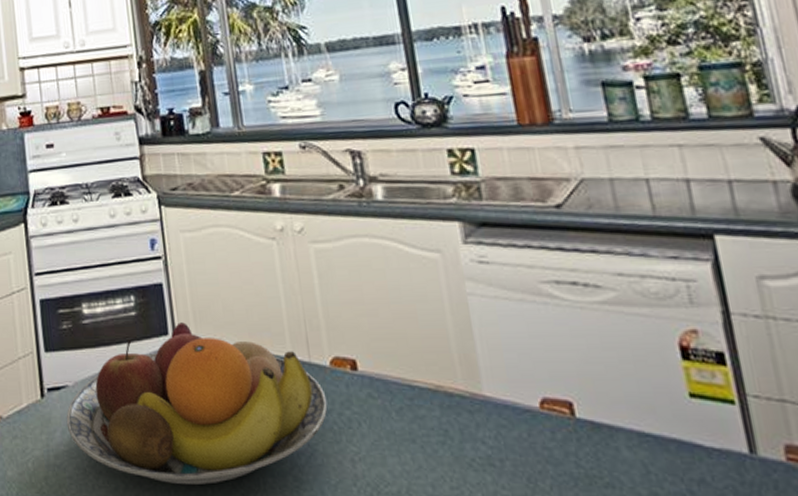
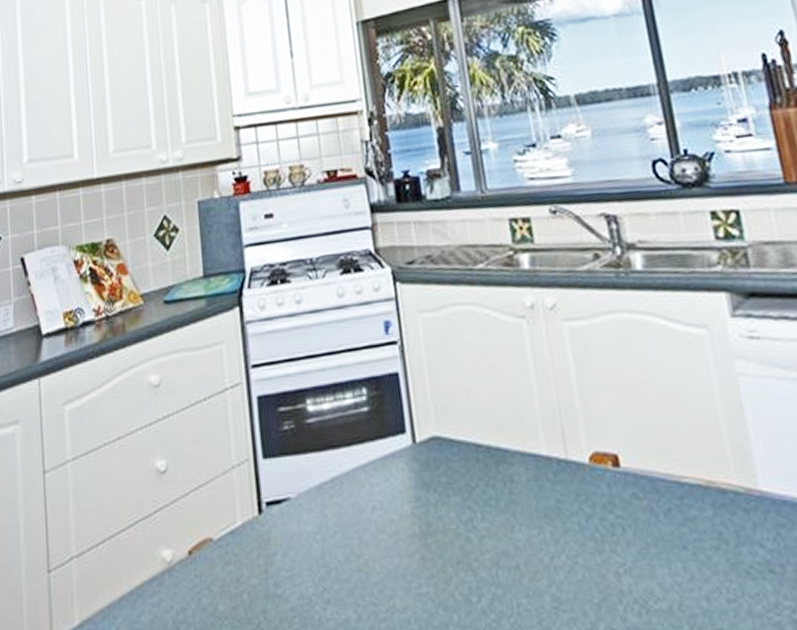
fruit bowl: present [66,322,328,485] -> none [288,417,588,611]

